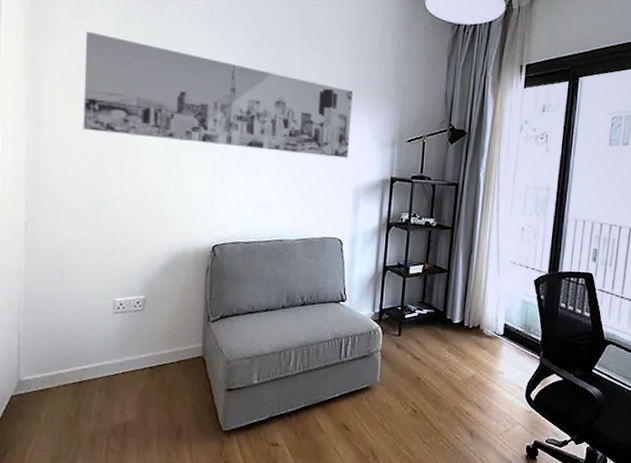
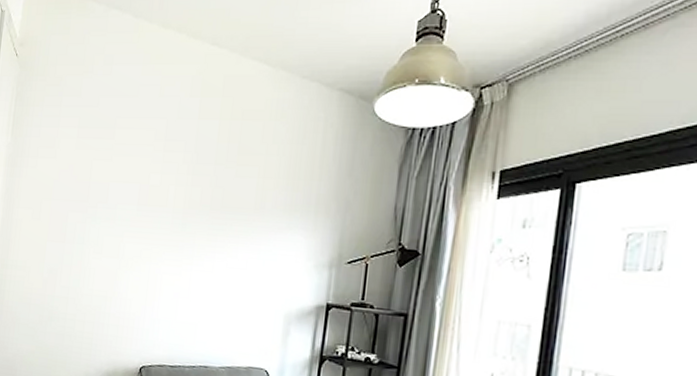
wall art: present [83,31,353,159] -> none [41,159,289,281]

